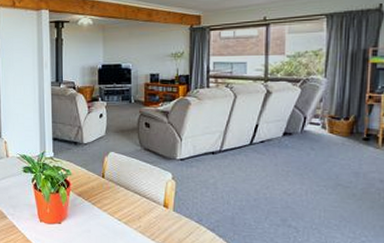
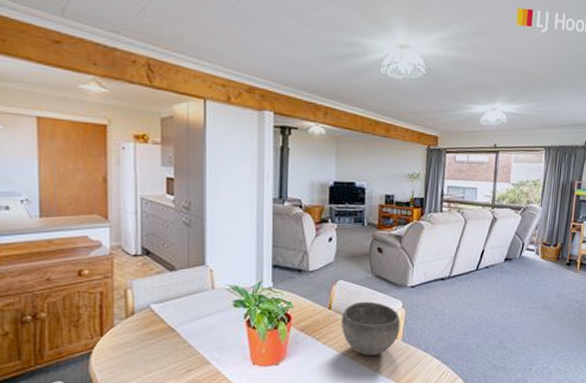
bowl: none [113,172,171,222] -> present [340,301,401,355]

